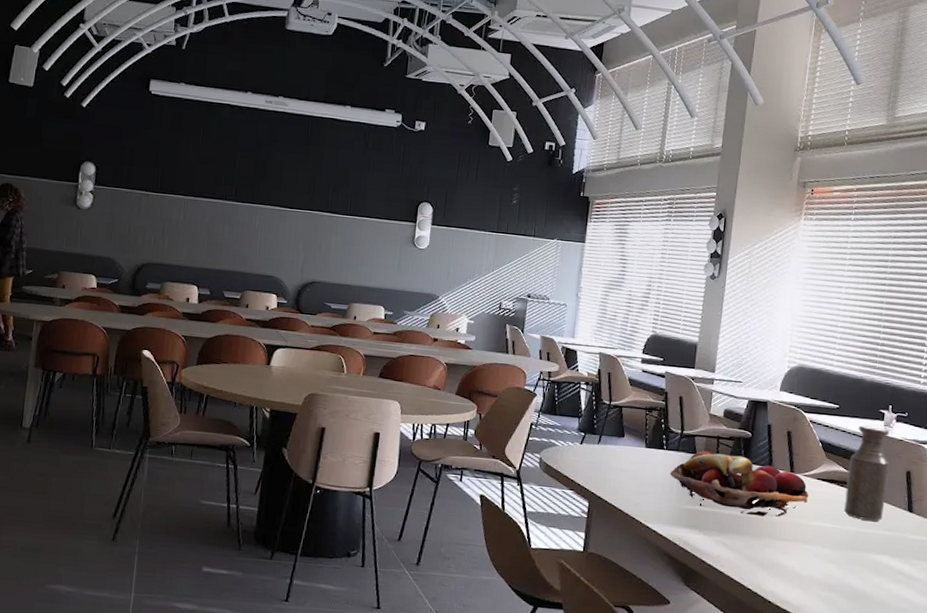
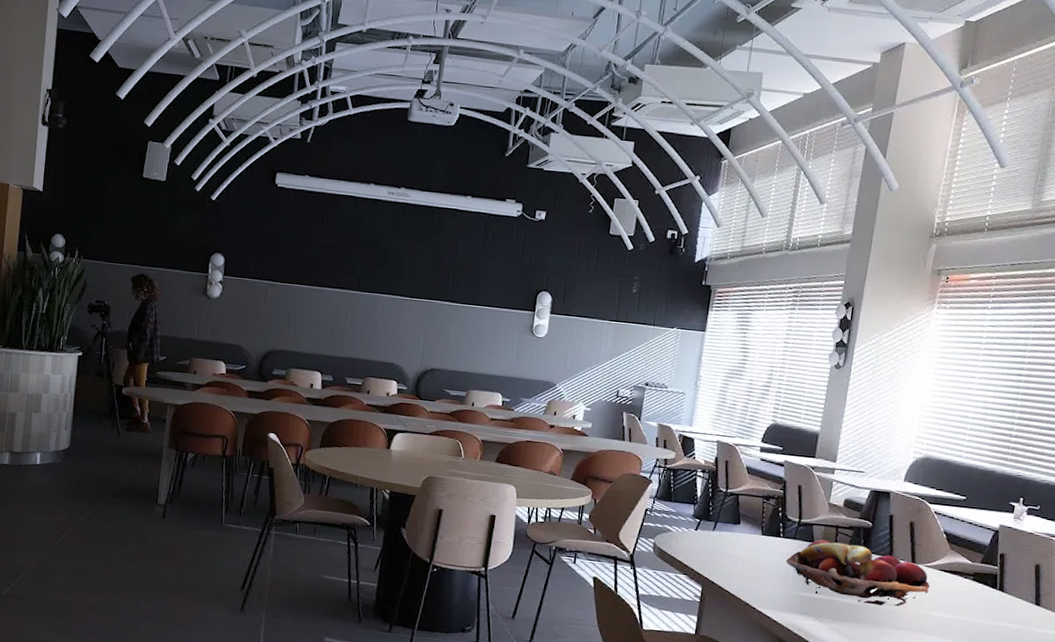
bottle: present [844,425,890,522] -> none [967,517,1020,615]

